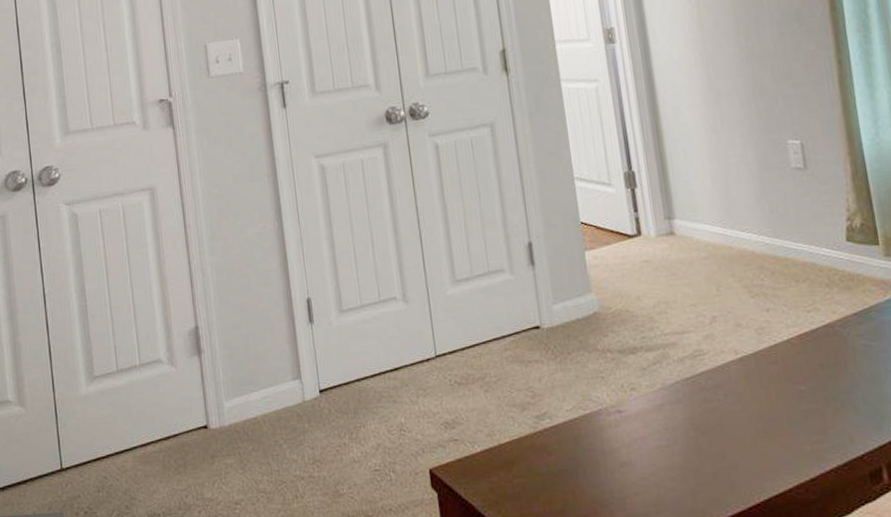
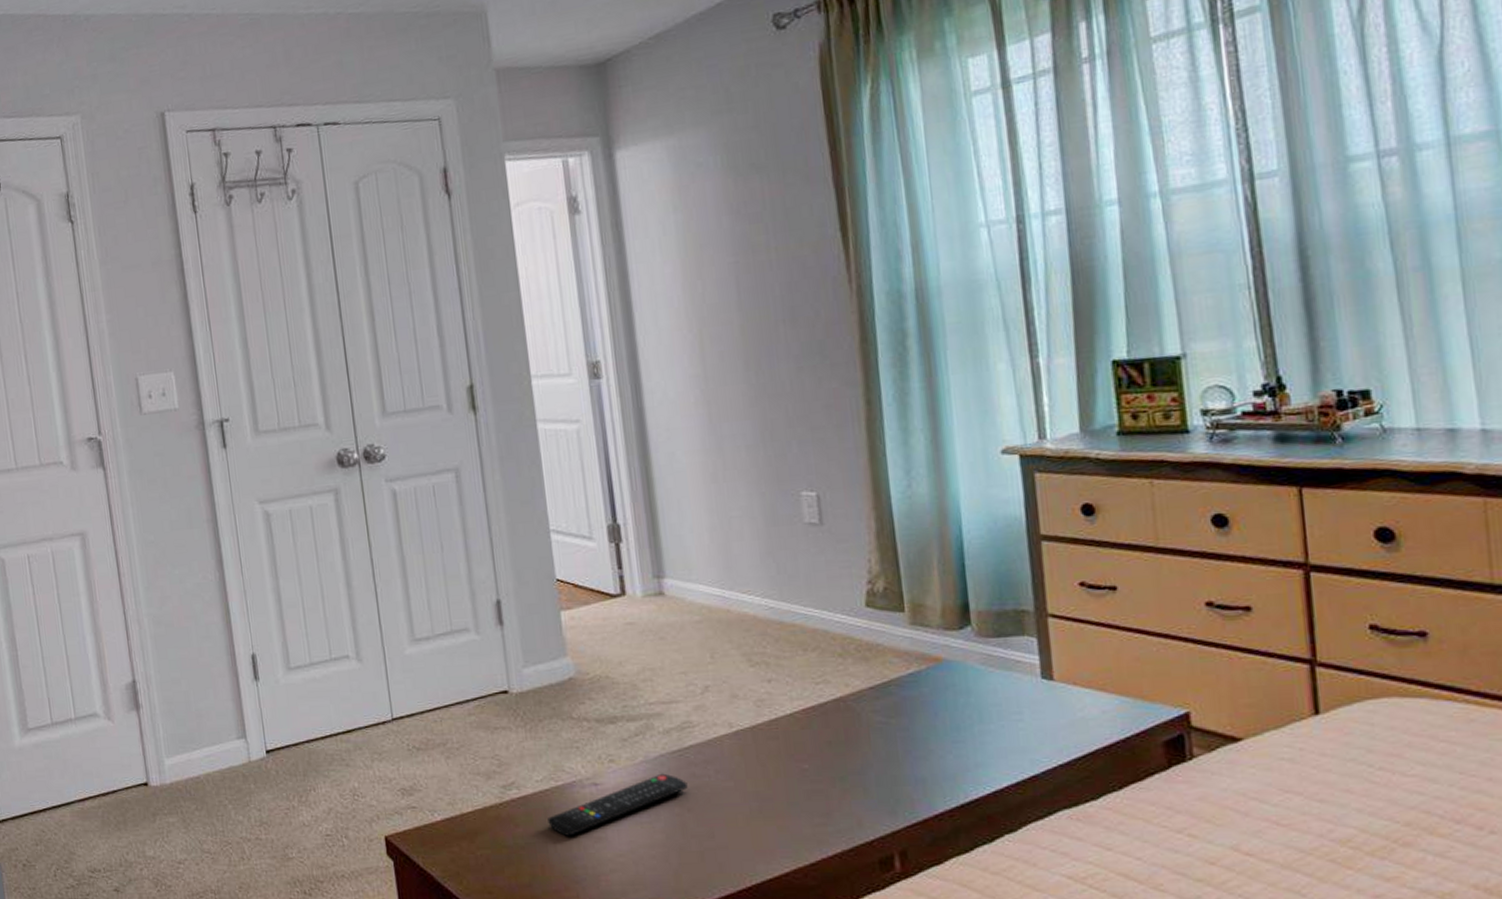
remote control: none [577,399,701,462] -> present [547,773,688,836]

